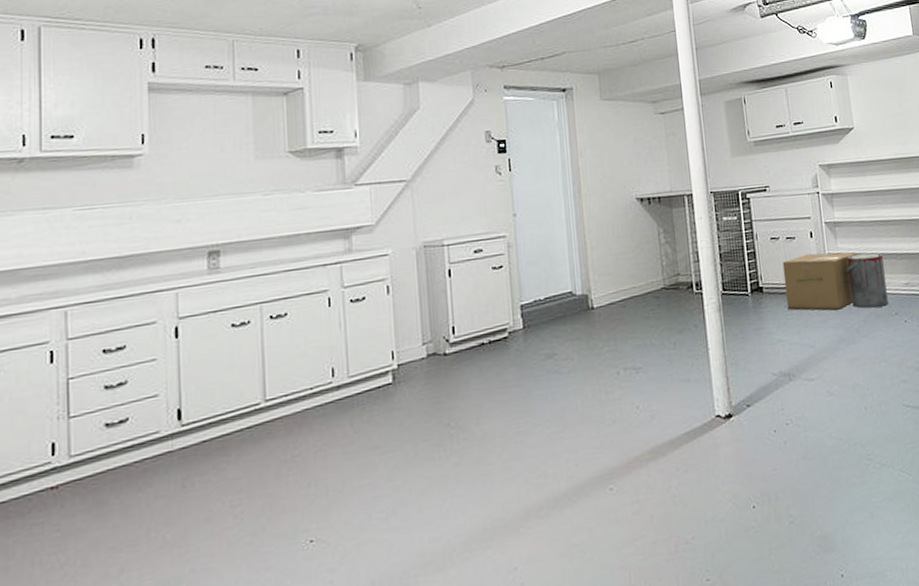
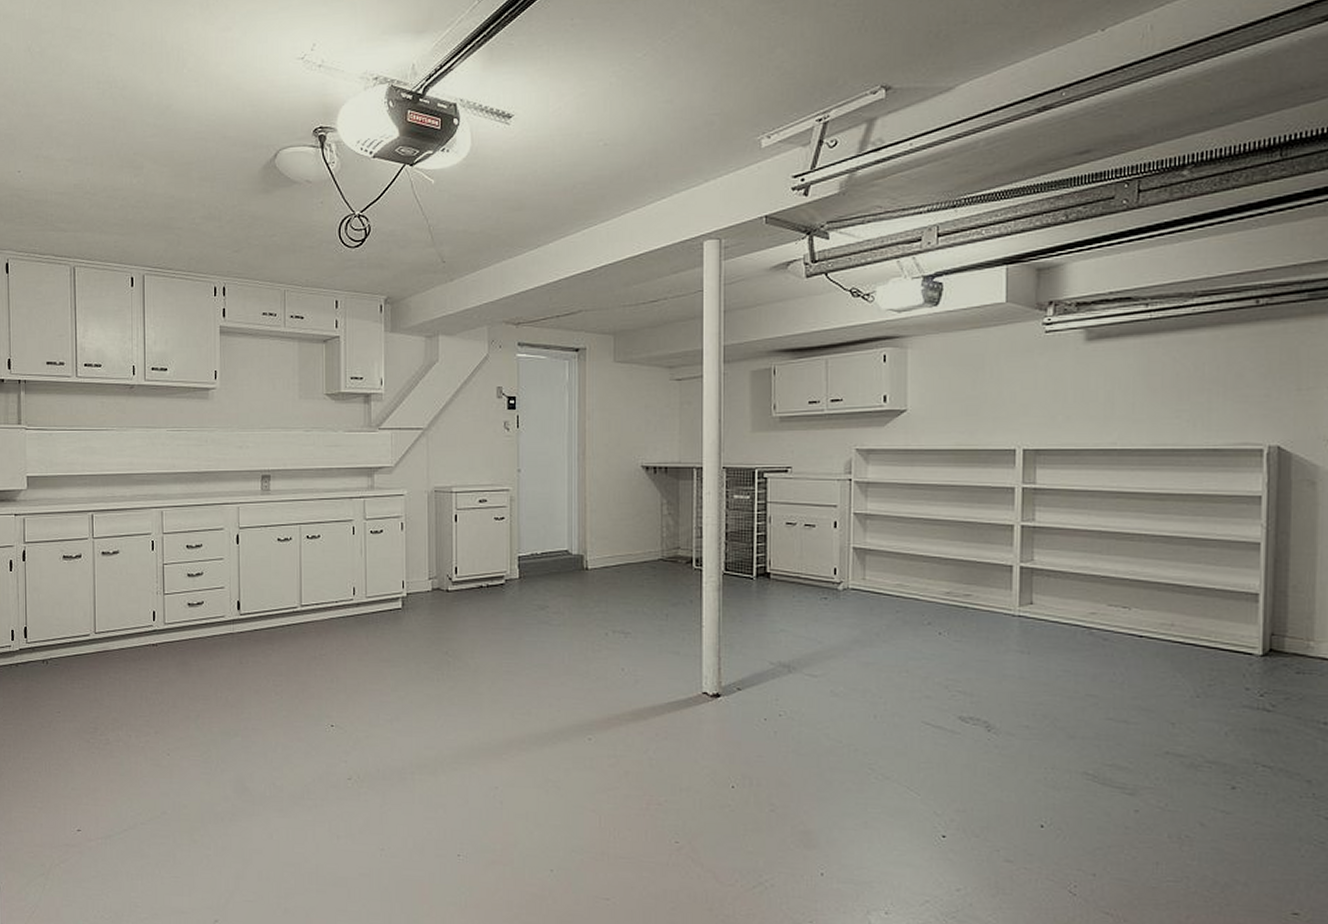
box: present [782,252,856,311] -> none [796,544,888,609]
paint can: present [844,252,888,309] -> none [870,553,921,613]

